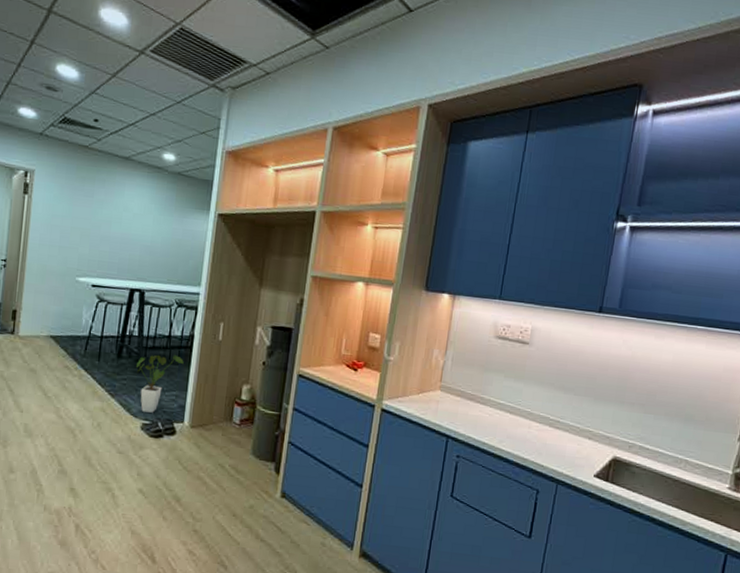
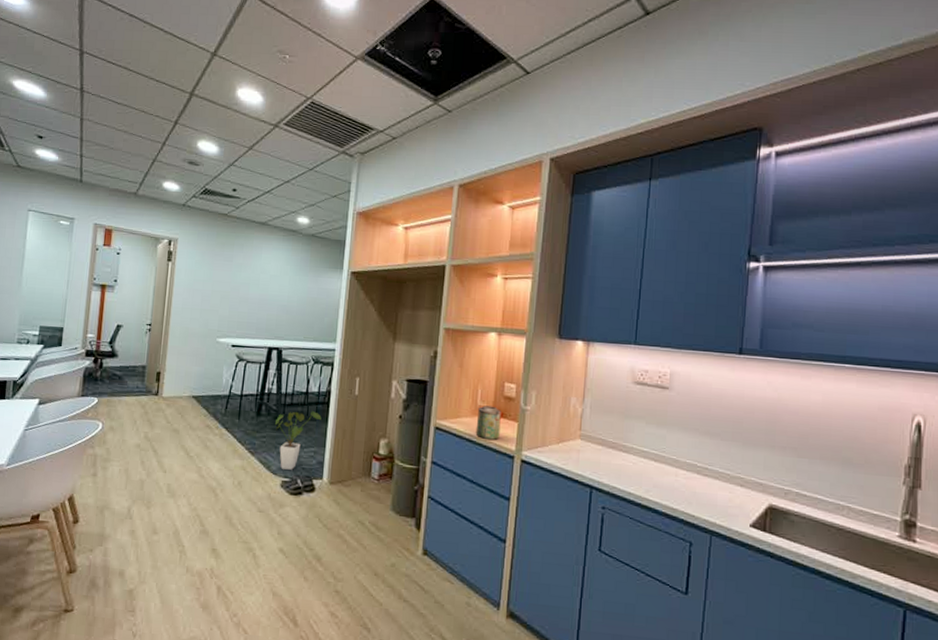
canister: none [338,355,365,389] -> present [475,405,501,440]

